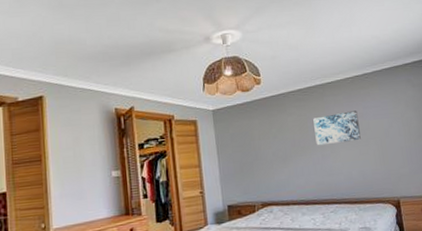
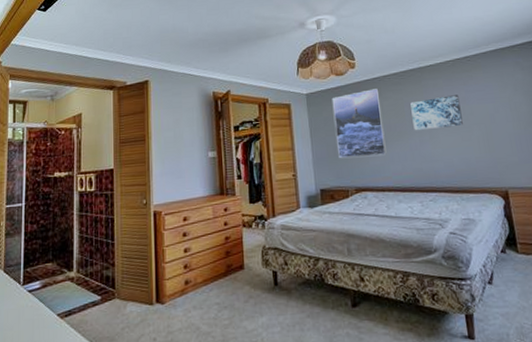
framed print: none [238,105,291,175] -> present [332,88,387,159]

